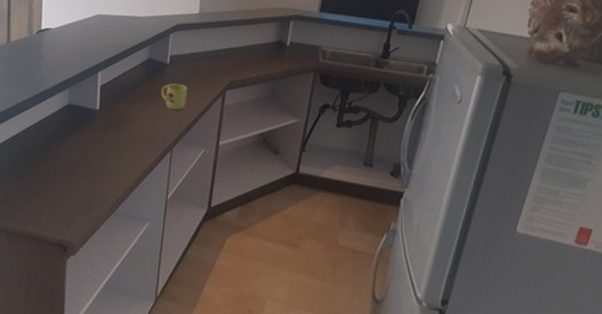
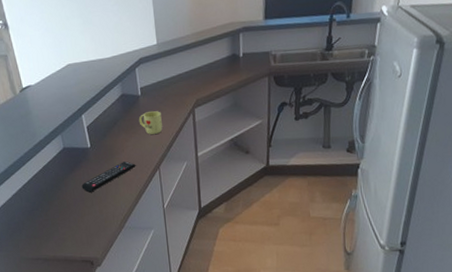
remote control: none [77,134,146,162] -> present [81,161,136,193]

